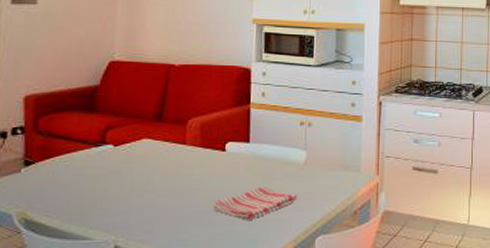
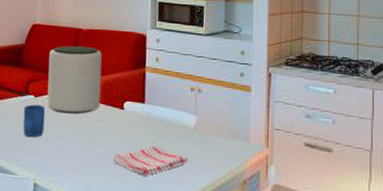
mug: none [99,155,129,193] -> present [23,104,46,137]
plant pot: none [130,84,199,162] -> present [47,46,102,114]

